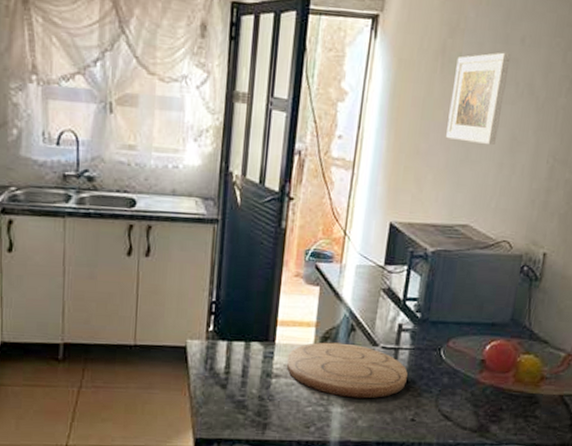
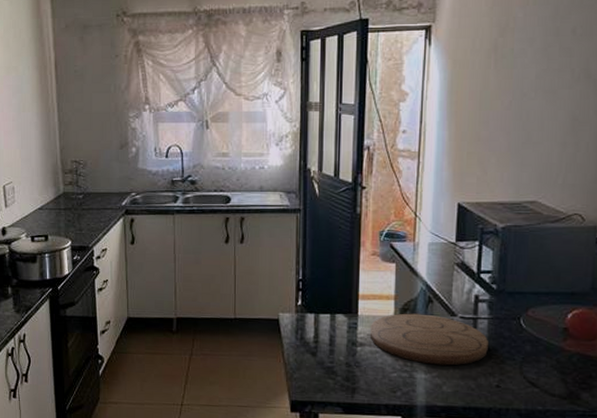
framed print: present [446,52,511,146] -> none [506,43,563,127]

